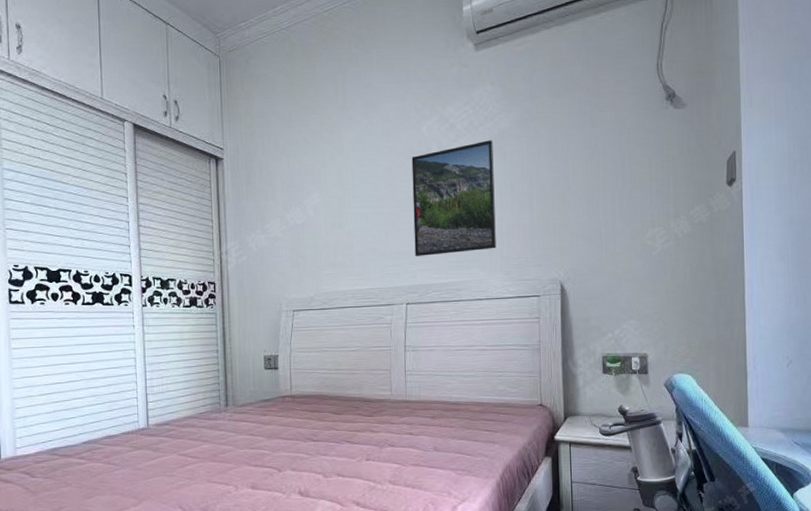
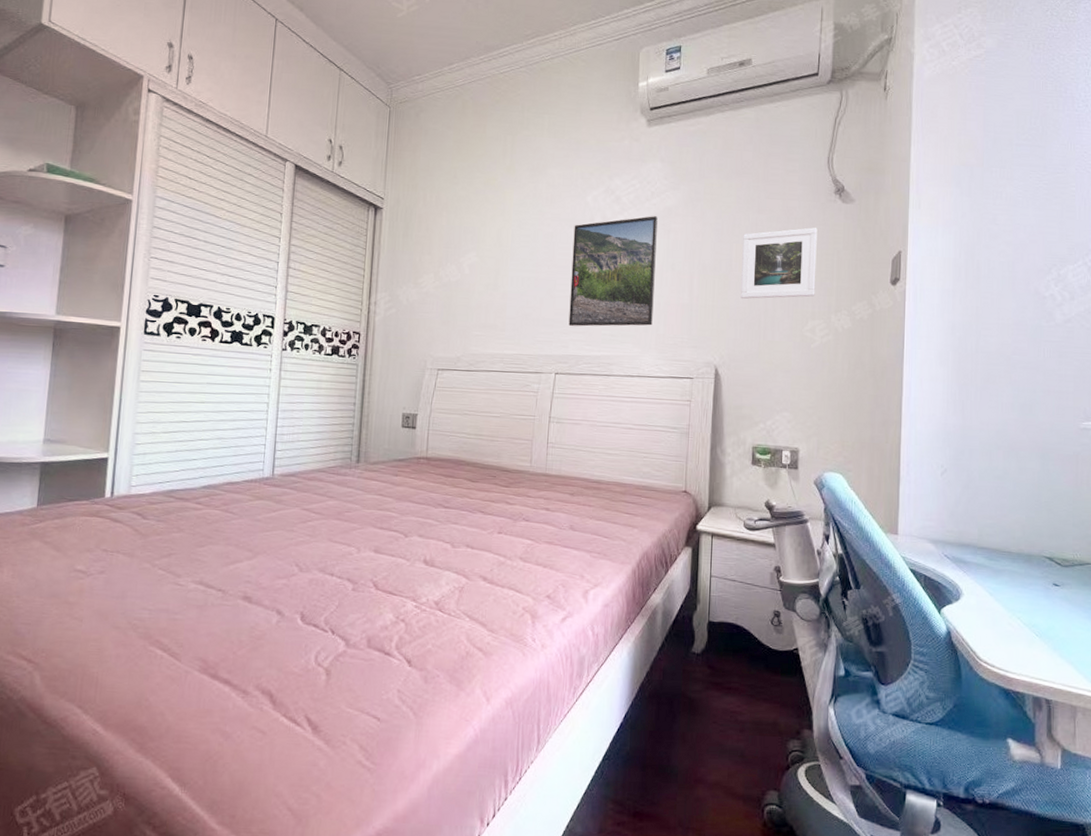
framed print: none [578,136,653,214] -> present [741,227,817,300]

